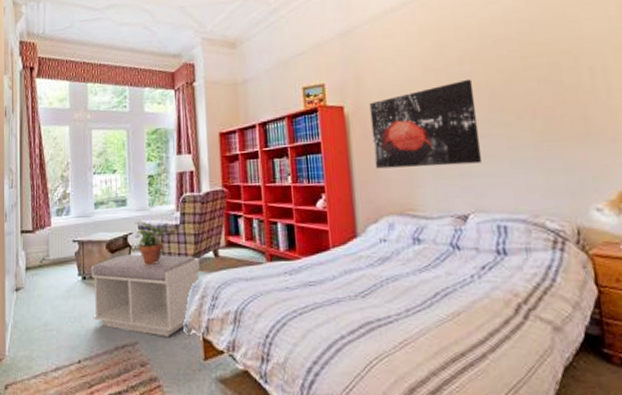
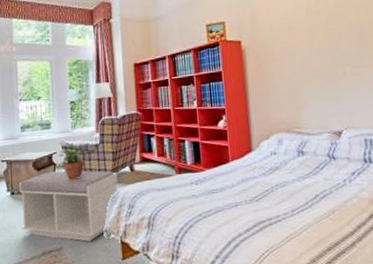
wall art: present [369,79,481,169] -> none [262,18,353,94]

